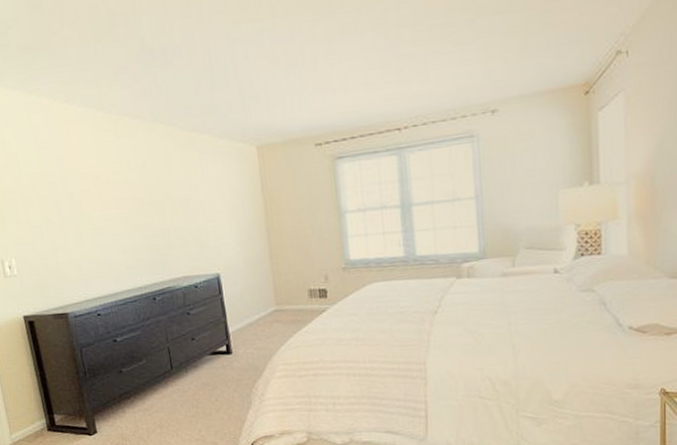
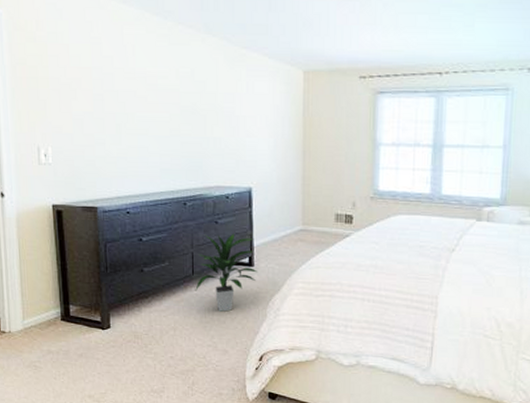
indoor plant: none [175,323,238,404] -> present [195,234,258,312]

